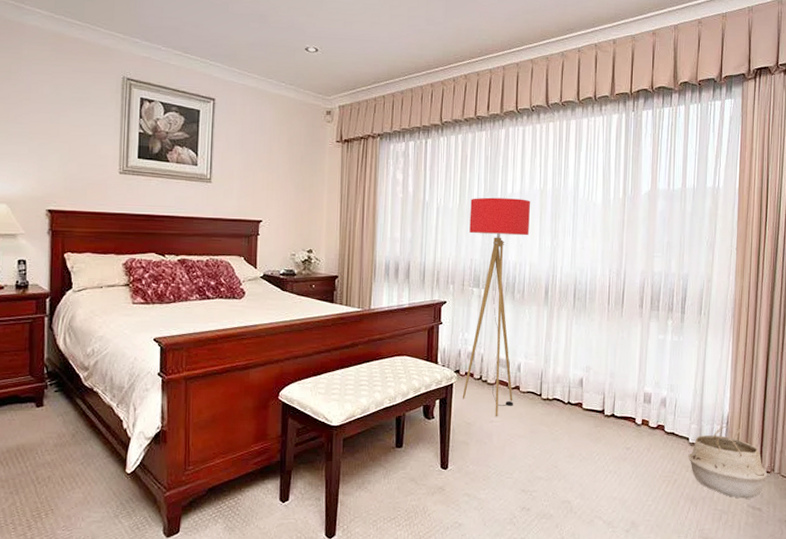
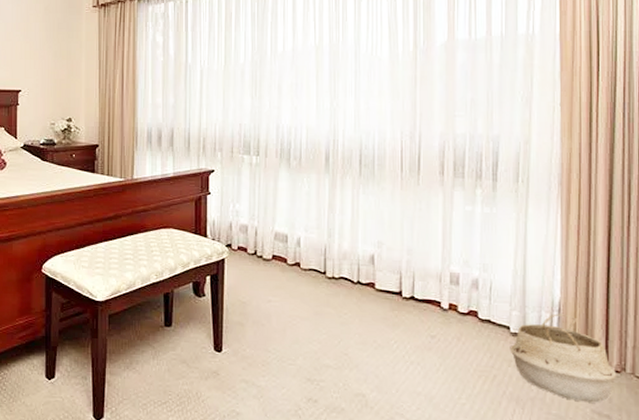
floor lamp: present [462,197,530,416] -> none [235,57,304,295]

